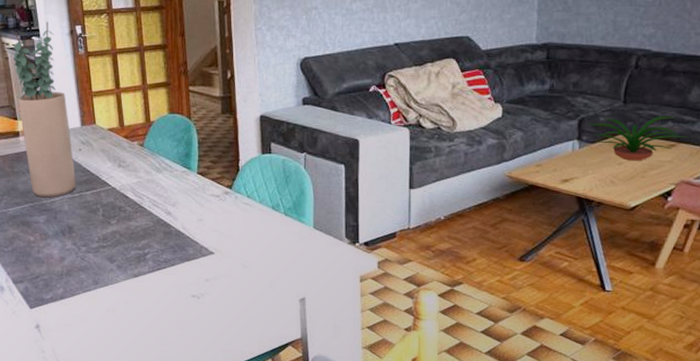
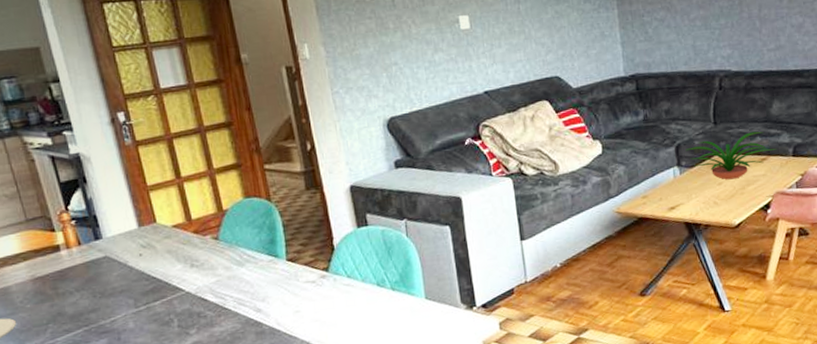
vase: present [13,21,76,198] -> none [40,112,141,319]

